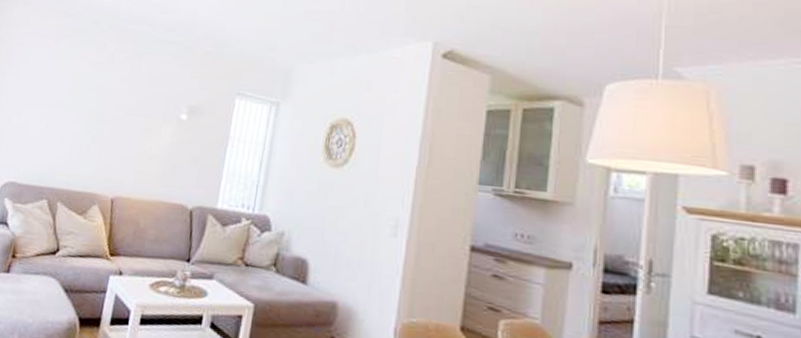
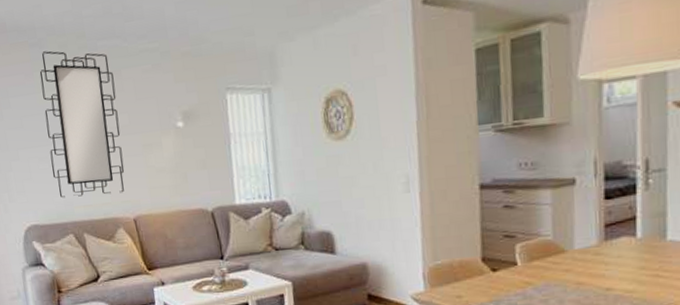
mirror: none [46,22,134,170] -> present [39,51,125,198]

